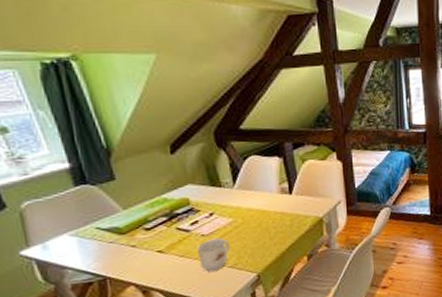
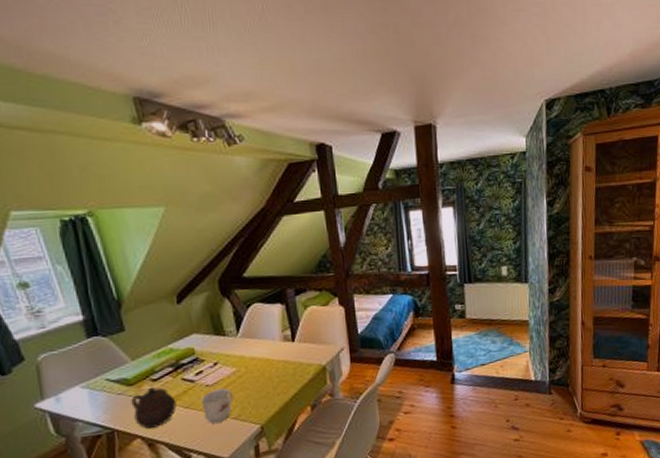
teapot: none [123,235,172,277] -> present [131,386,177,430]

